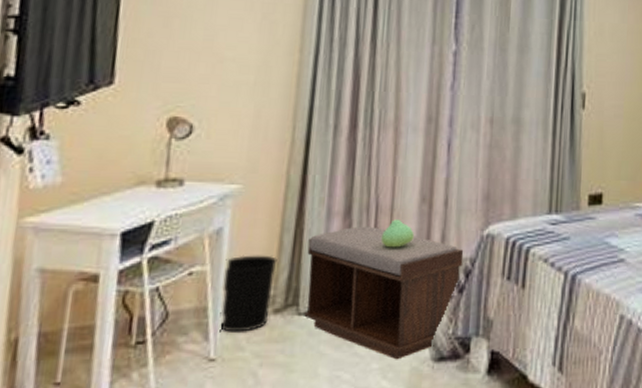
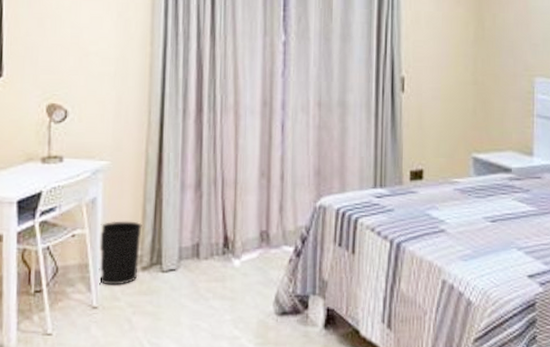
bench: present [304,226,464,360] -> none [166,197,300,313]
plush toy: present [381,219,414,248] -> none [227,192,256,217]

